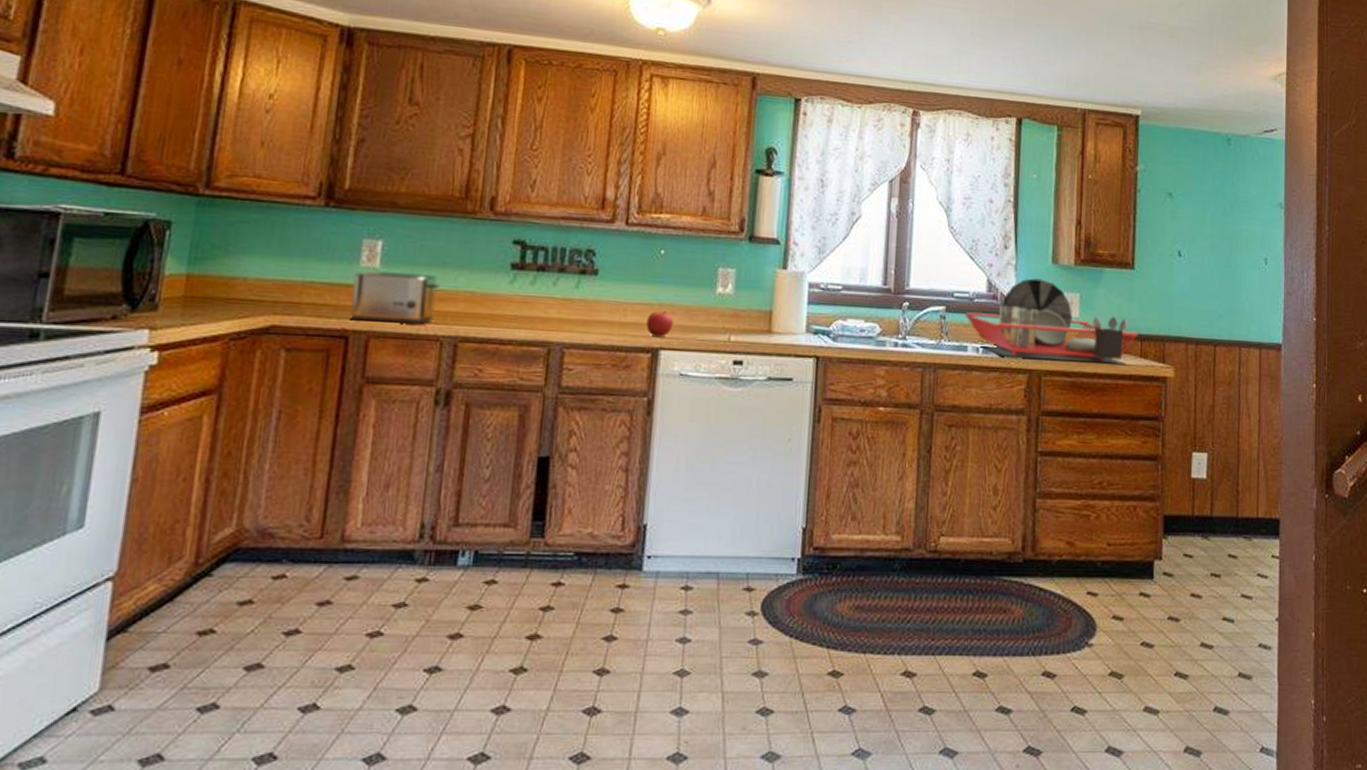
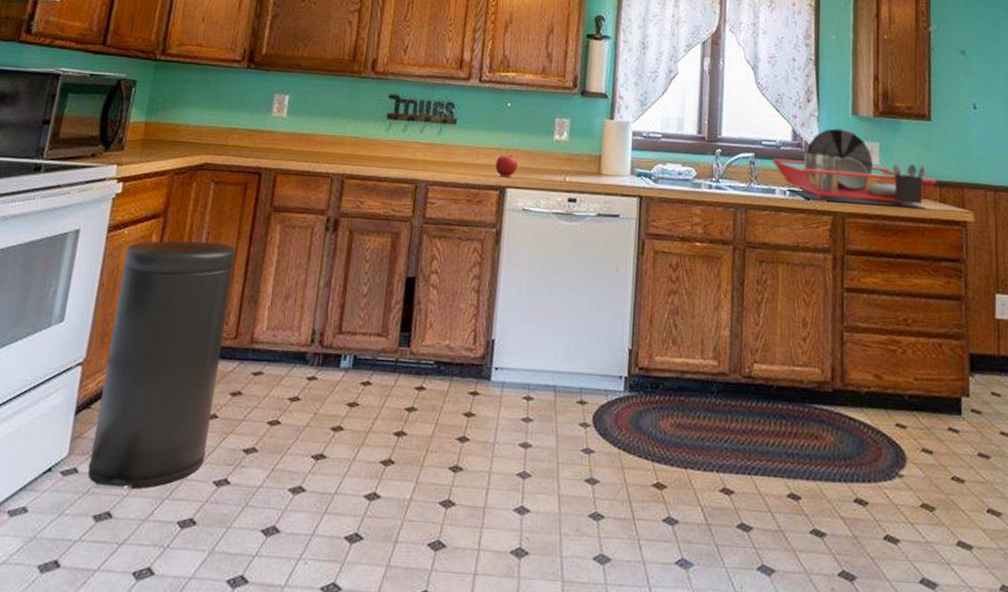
pedal bin: none [127,422,319,729] -> present [88,240,237,492]
toaster: present [350,270,440,325] -> none [263,119,332,164]

